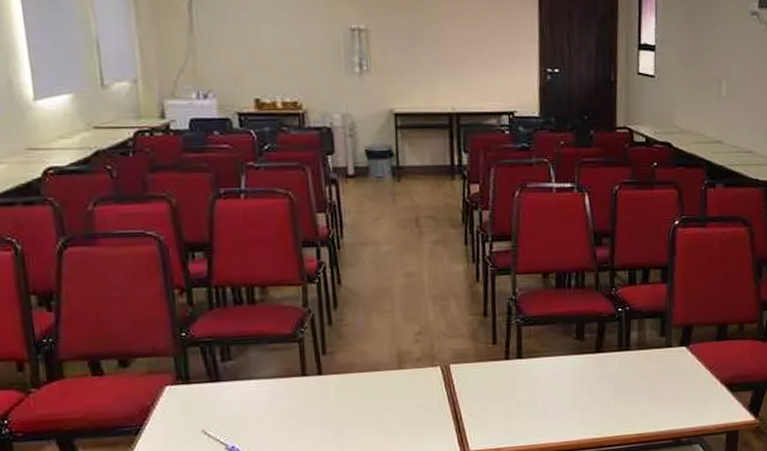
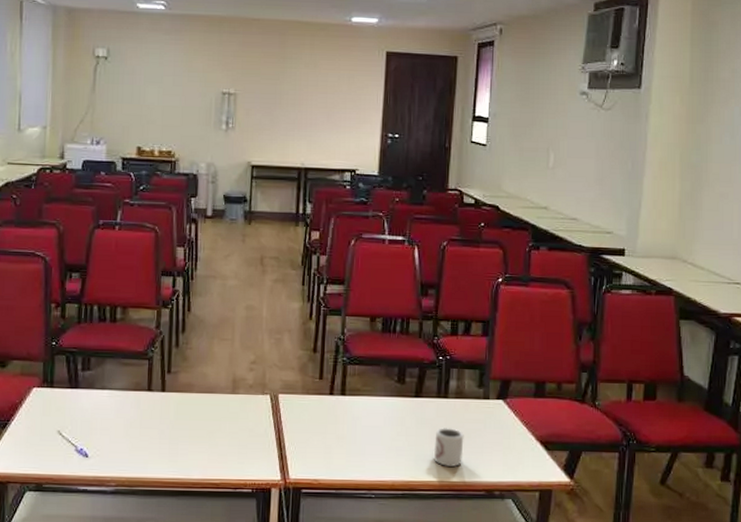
cup: none [618,380,649,420] -> present [433,428,464,467]

